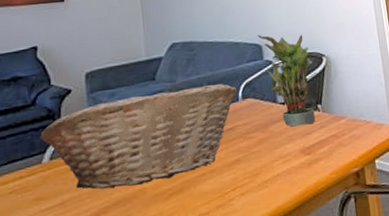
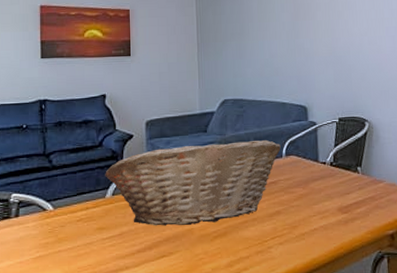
potted plant: present [257,34,316,127] -> none [304,97,356,186]

